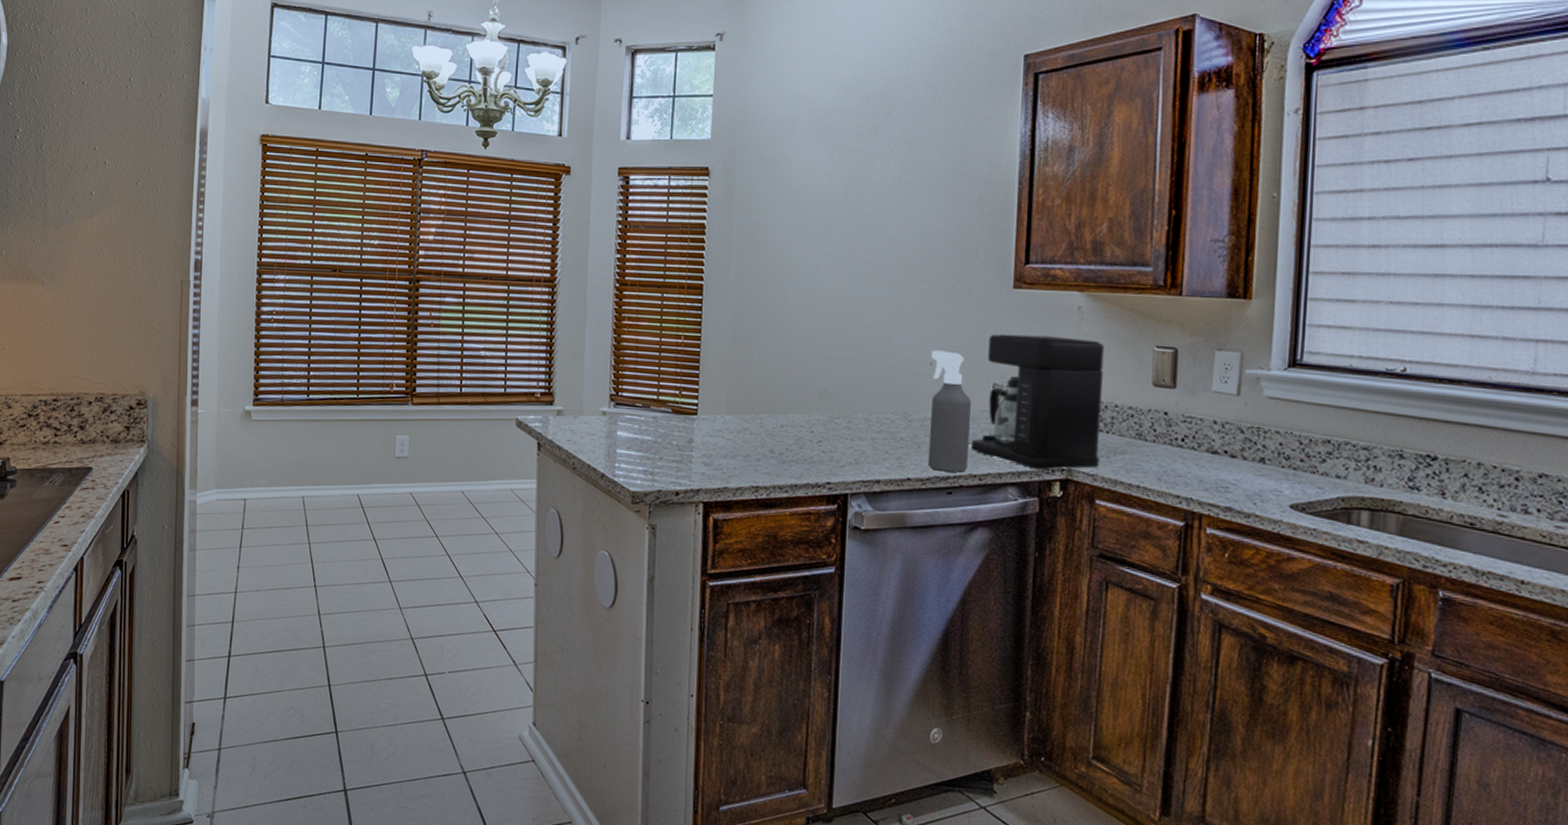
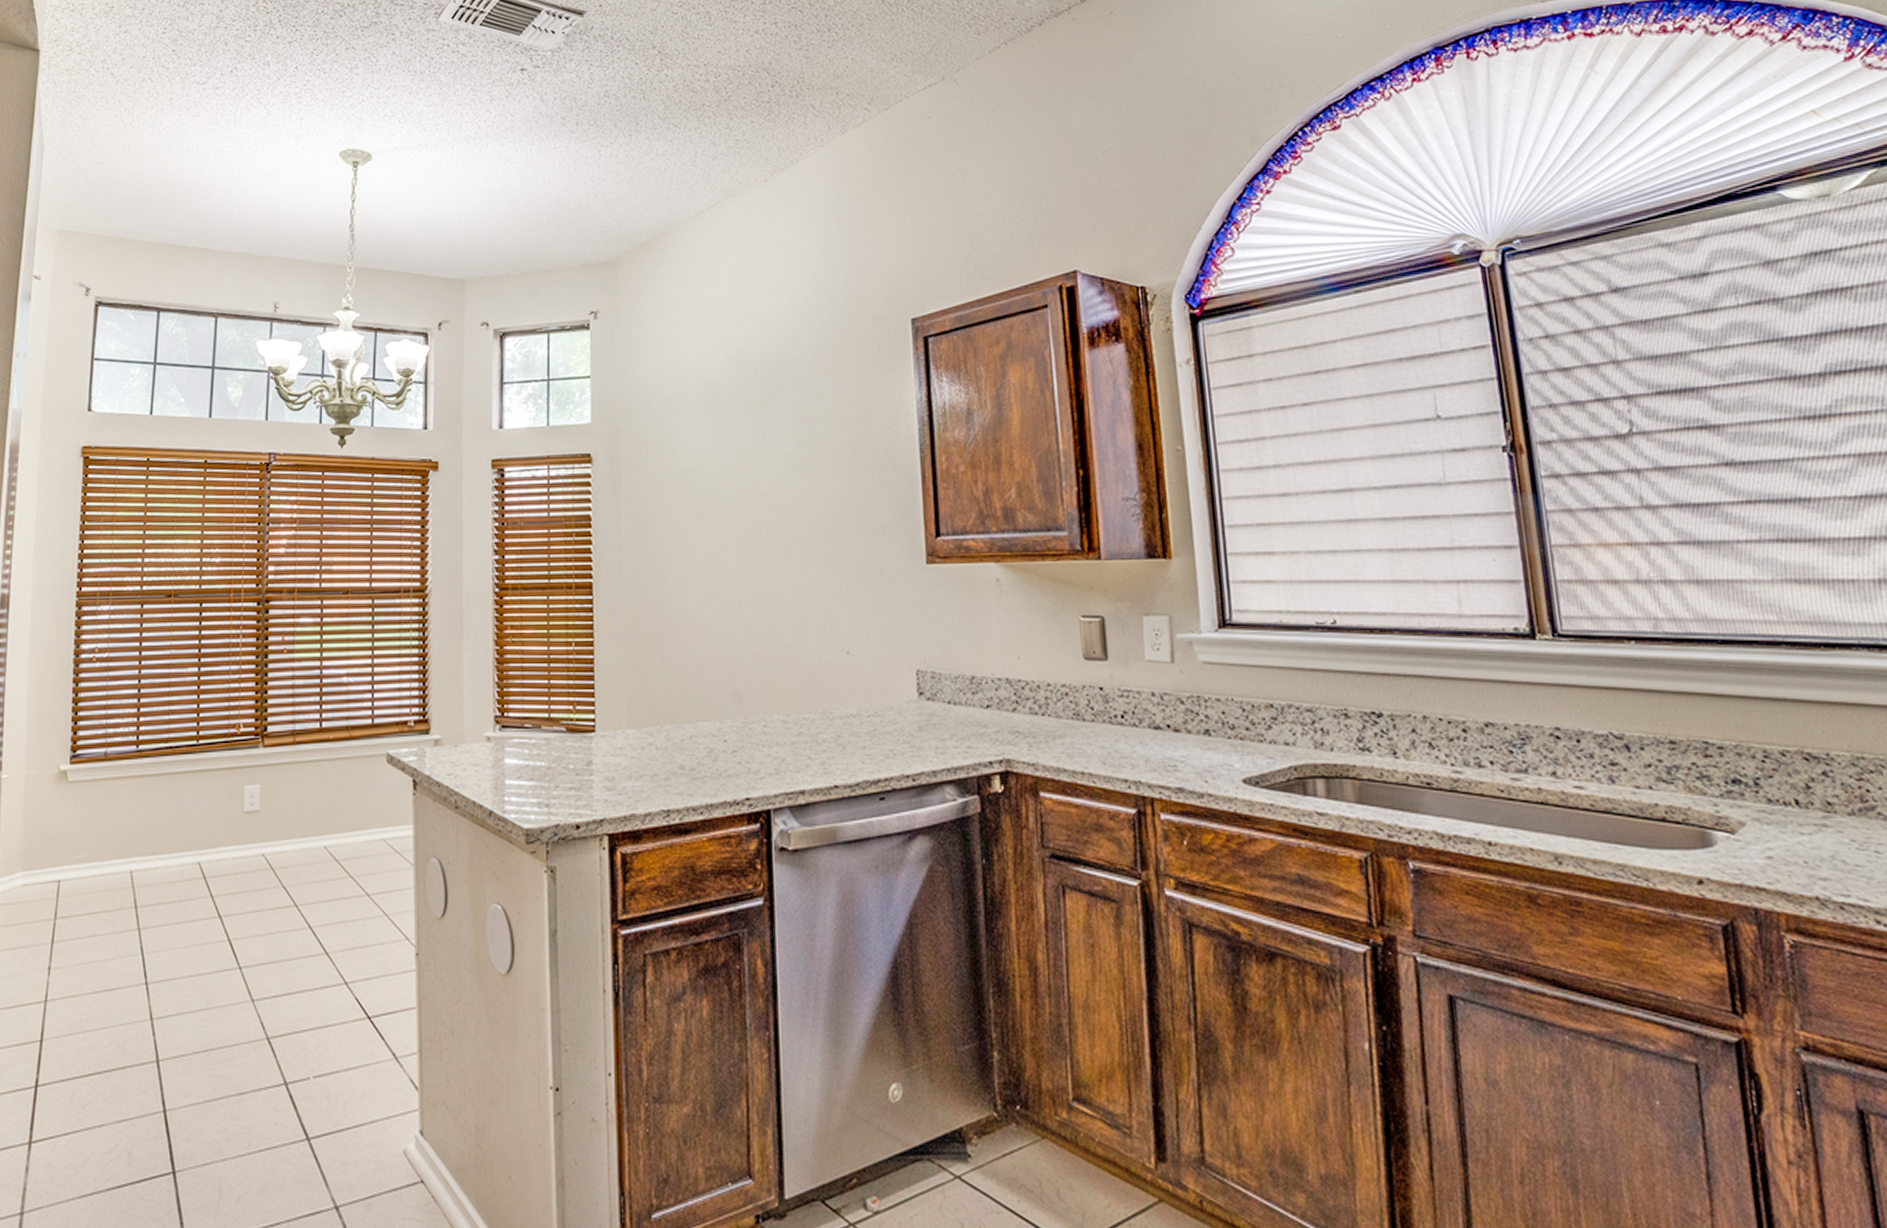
spray bottle: present [927,350,971,473] -> none [847,637,899,774]
coffee maker: present [971,333,1105,470] -> none [900,613,1039,763]

